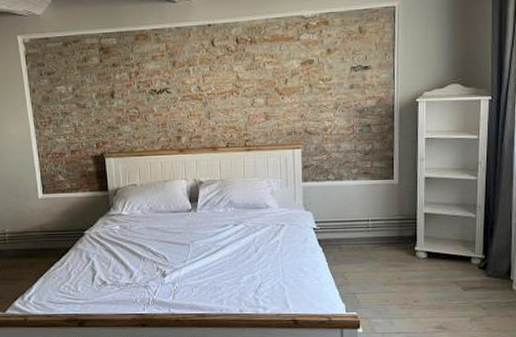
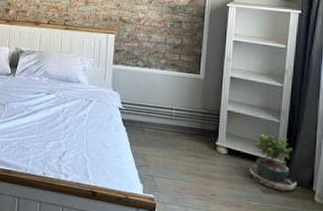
potted plant: none [450,231,495,285] -> present [250,134,297,191]

